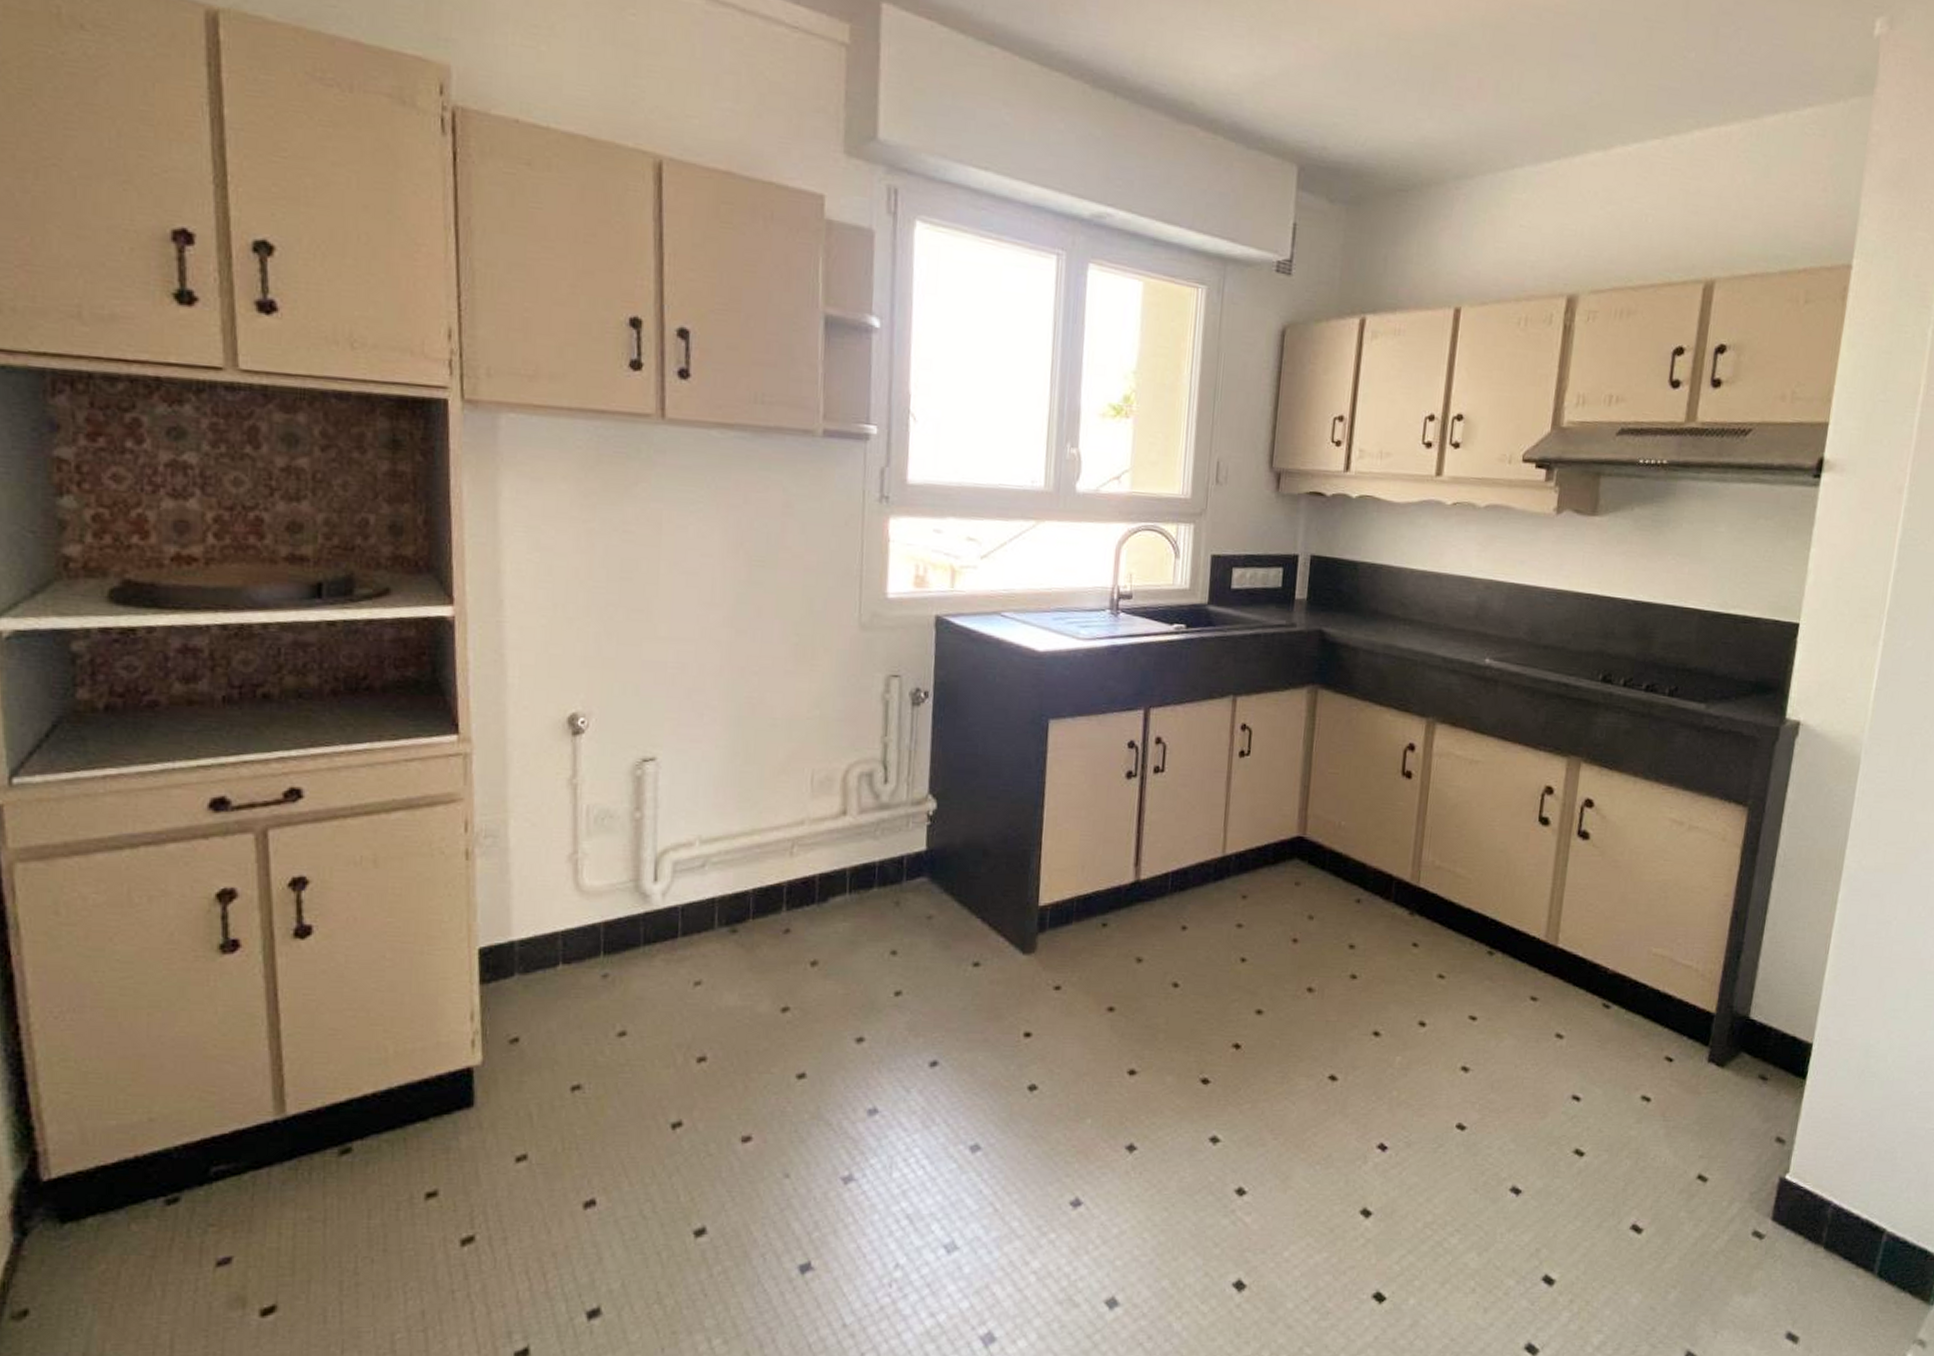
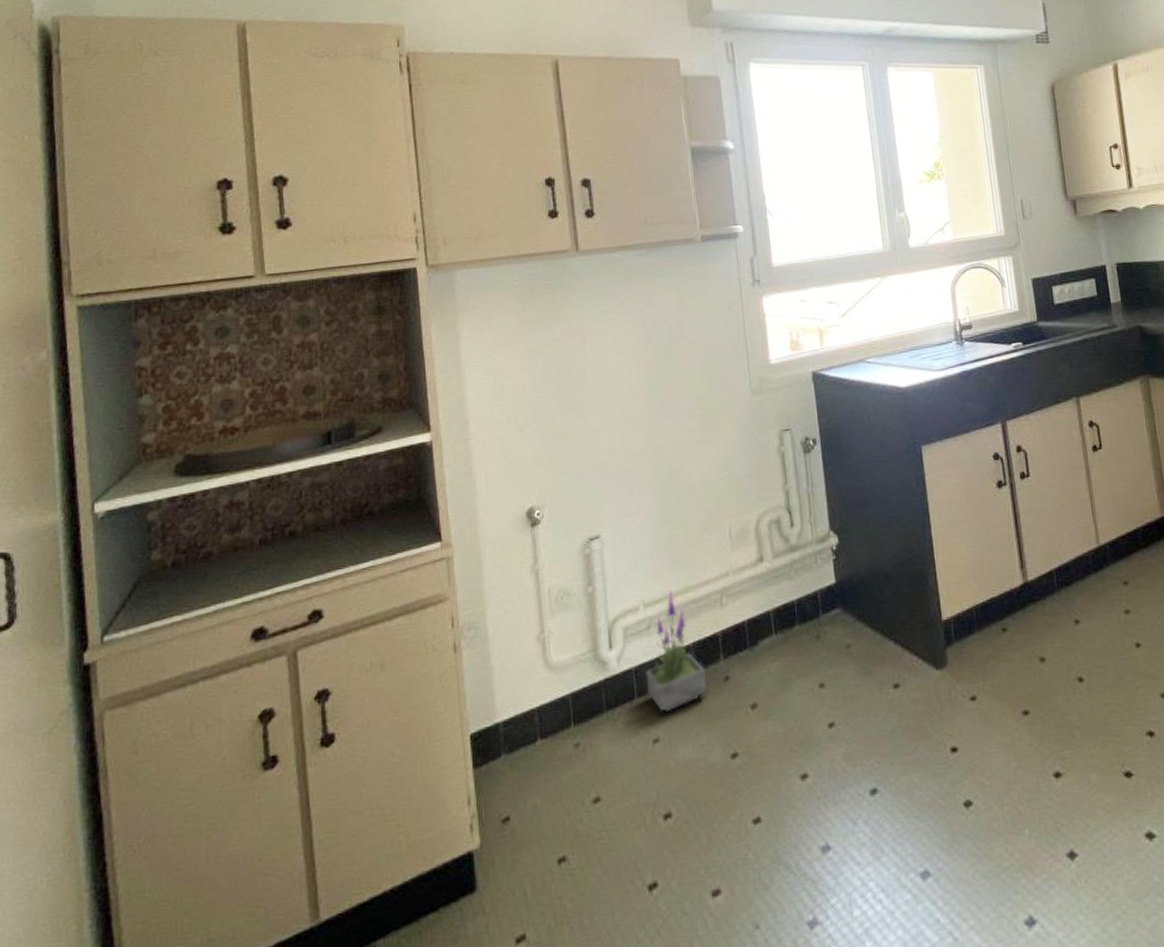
potted plant: none [693,829,765,957] -> present [646,589,707,712]

